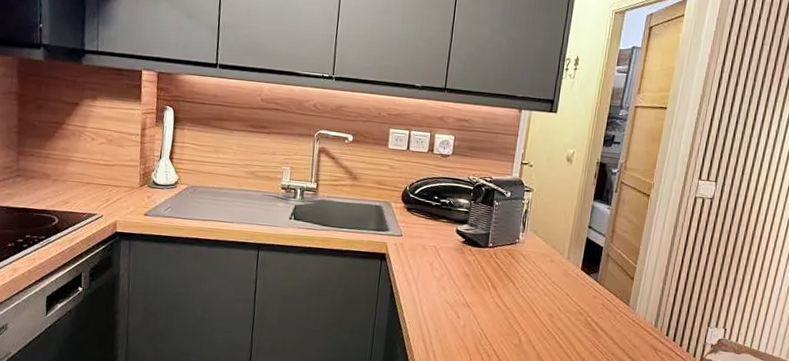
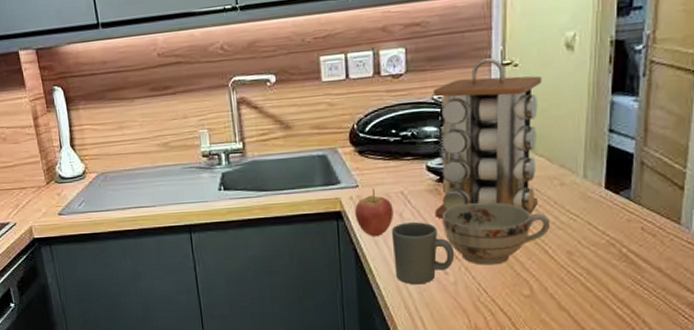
fruit: none [396,240,426,279] -> present [355,188,394,236]
mug: none [419,271,468,324] -> present [391,222,455,285]
spice rack: none [457,156,548,281] -> present [433,57,542,220]
teacup: none [461,263,540,317] -> present [443,201,551,266]

